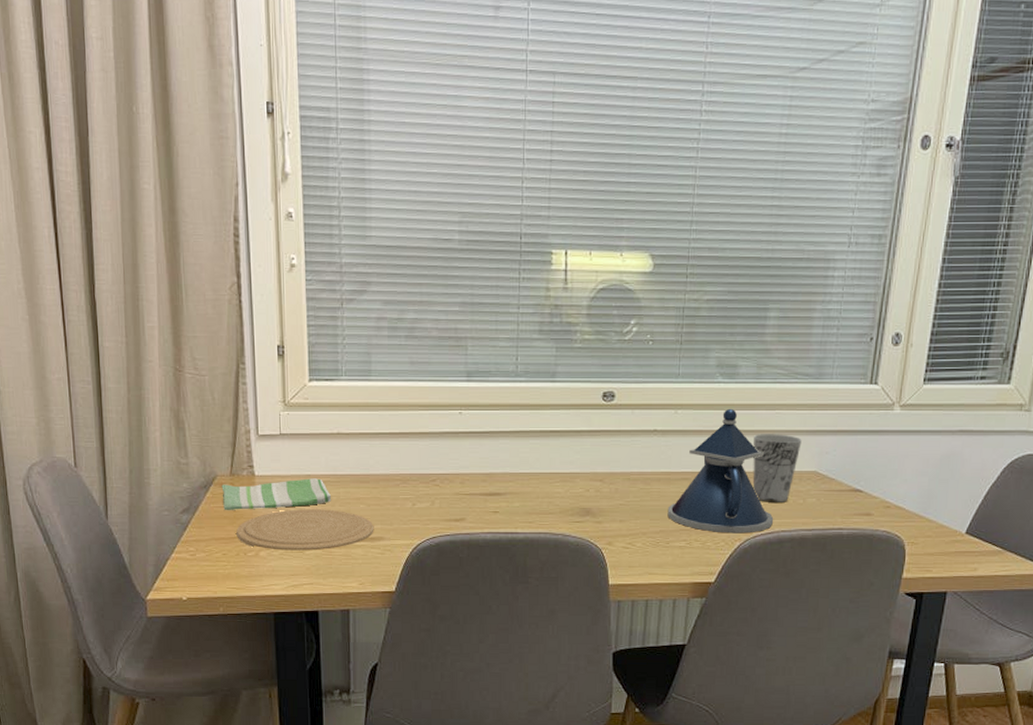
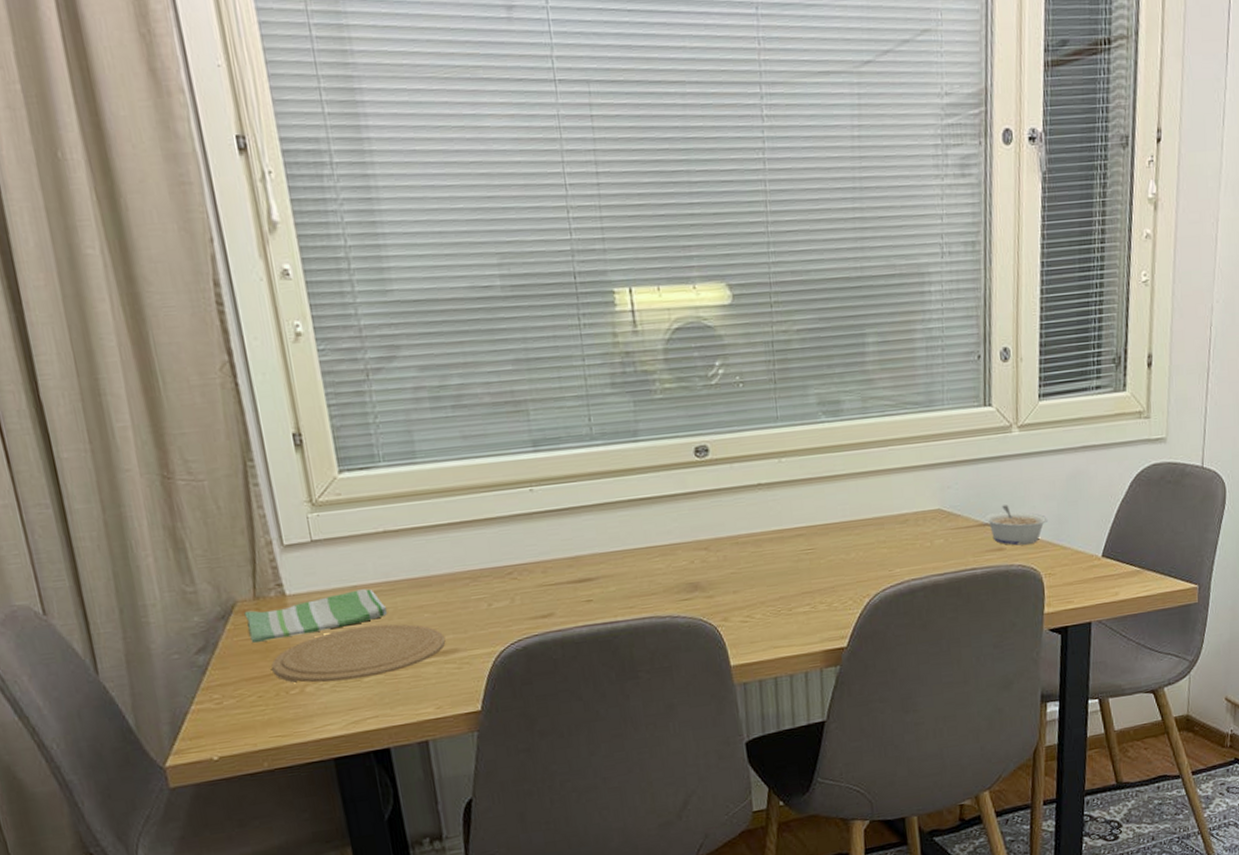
teapot: present [667,408,774,534] -> none [785,449,902,591]
cup: present [752,434,802,502] -> none [868,472,921,550]
legume: none [856,475,918,513] -> present [984,505,1049,546]

